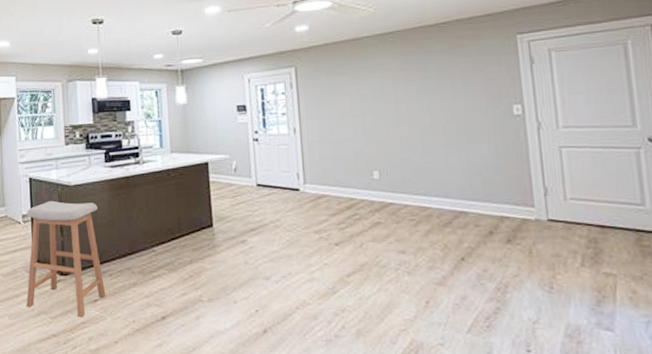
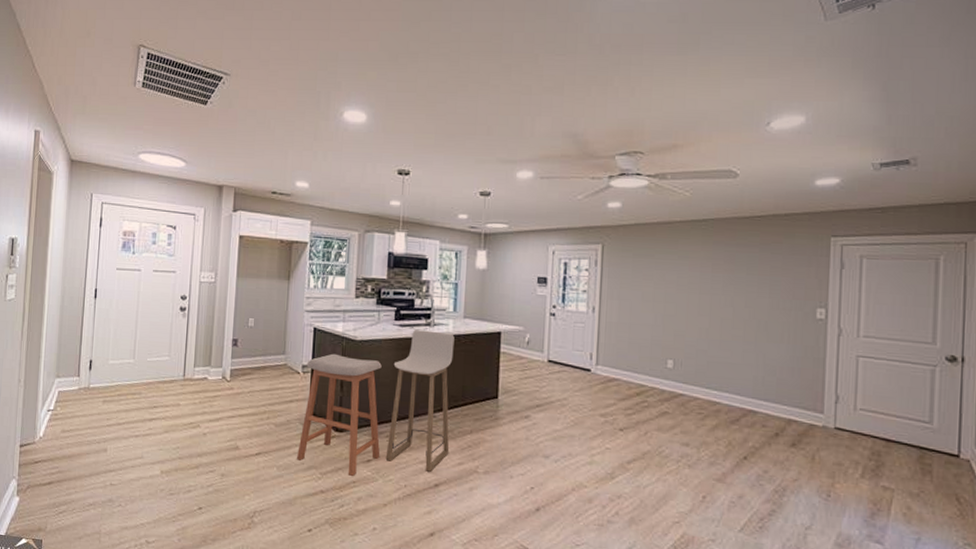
bar stool: none [108,168,172,305] -> present [385,330,455,472]

